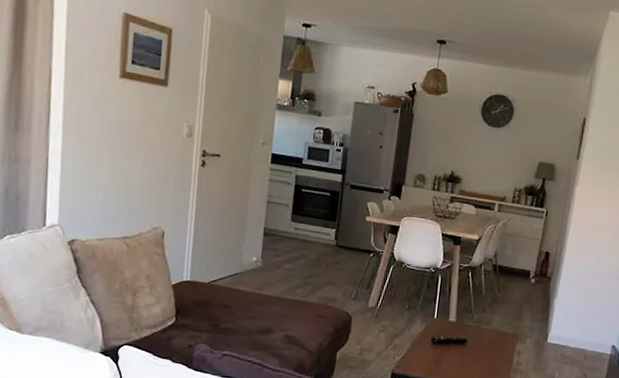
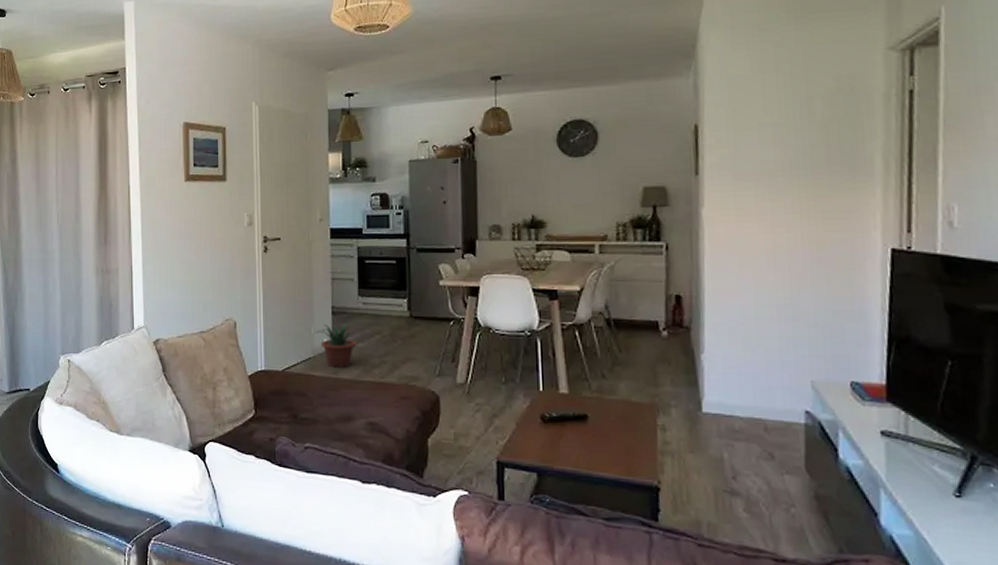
potted plant: none [244,243,283,286] -> present [314,323,356,368]

